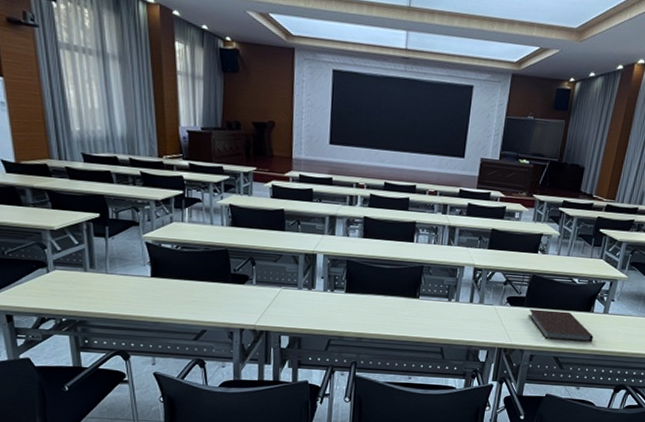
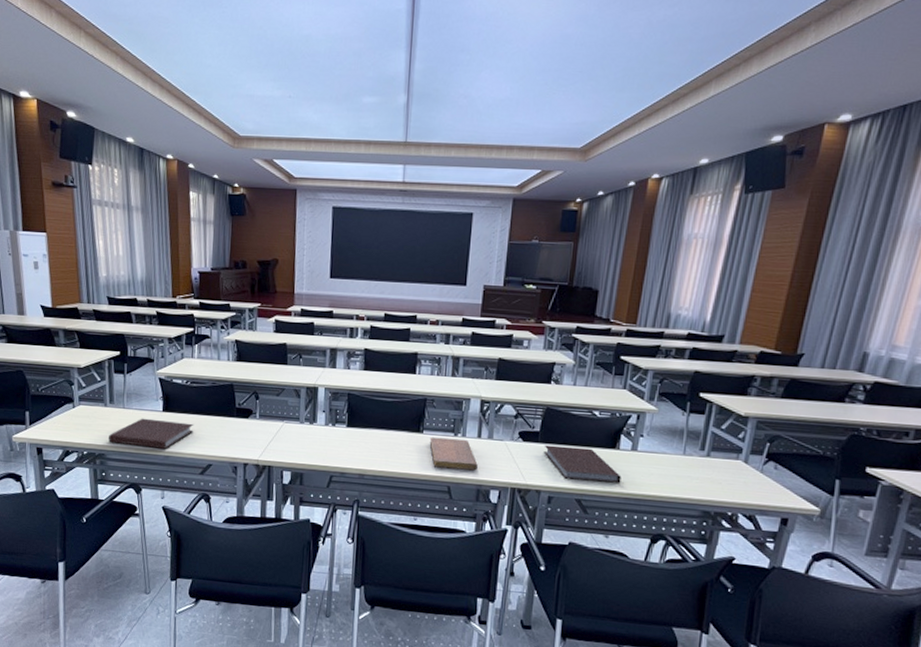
notebook: none [91,283,186,315] -> present [109,418,194,449]
notebook: none [424,302,469,333] -> present [429,437,478,471]

